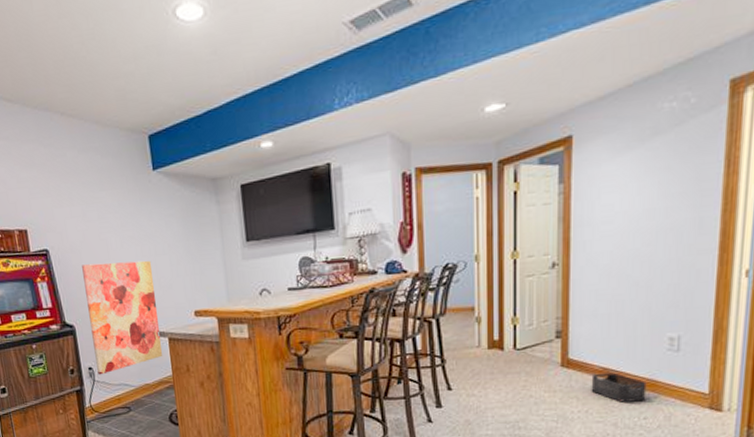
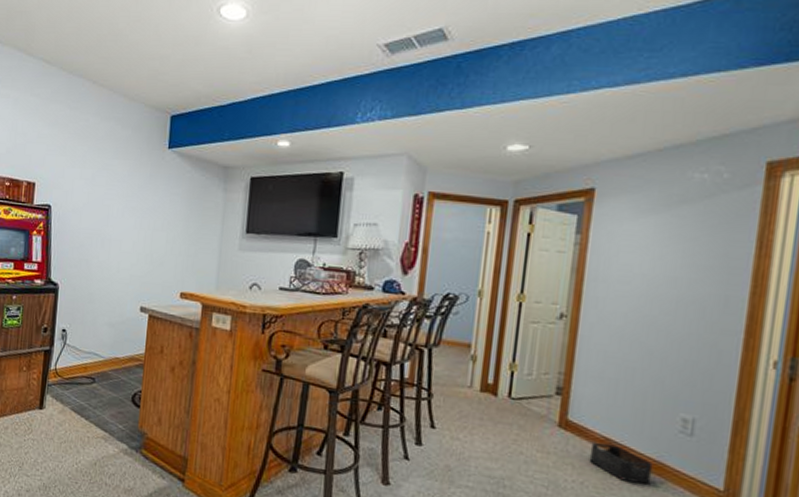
wall art: present [82,260,163,375] -> none [70,226,148,339]

